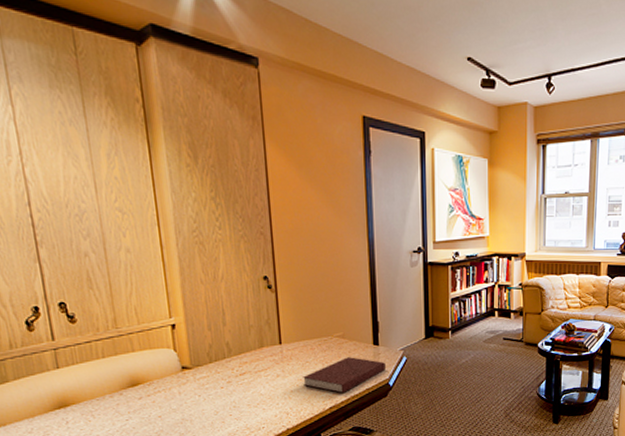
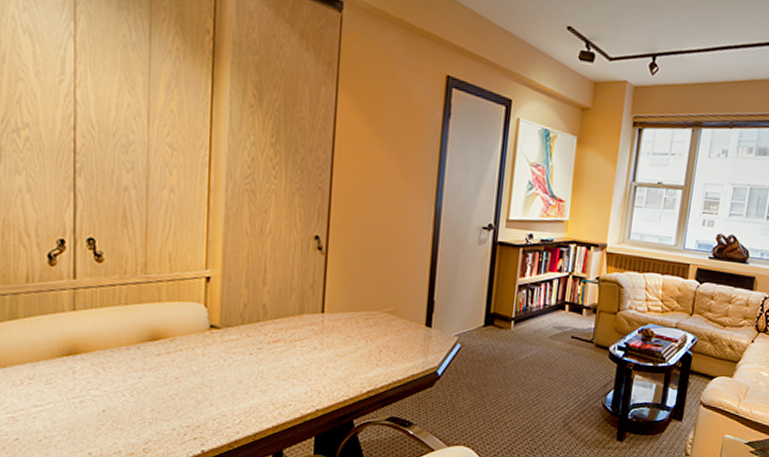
notebook: present [303,357,386,394] -> none [342,336,436,377]

